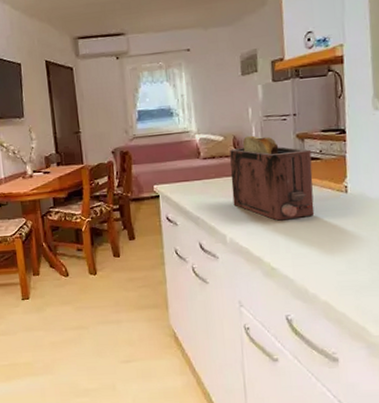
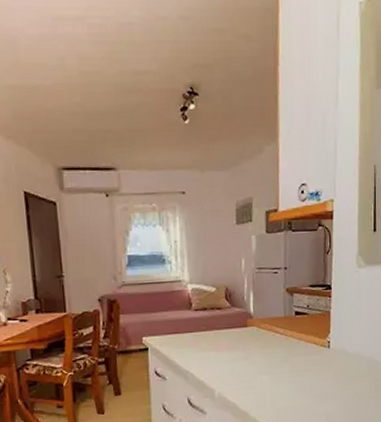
toaster: present [229,135,315,221] -> none [221,287,300,375]

